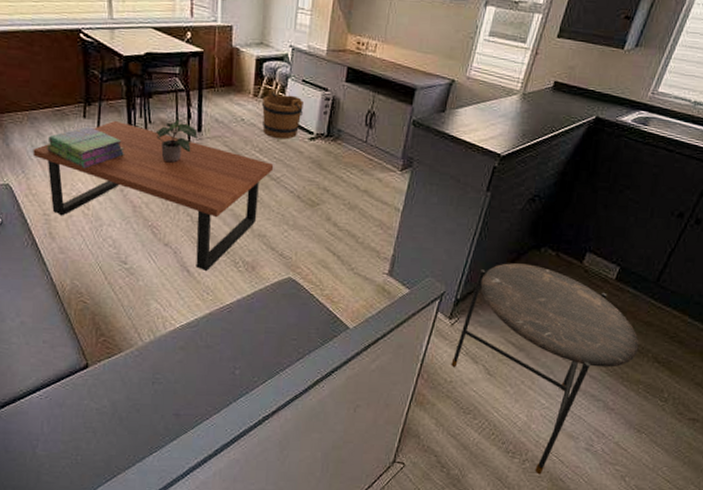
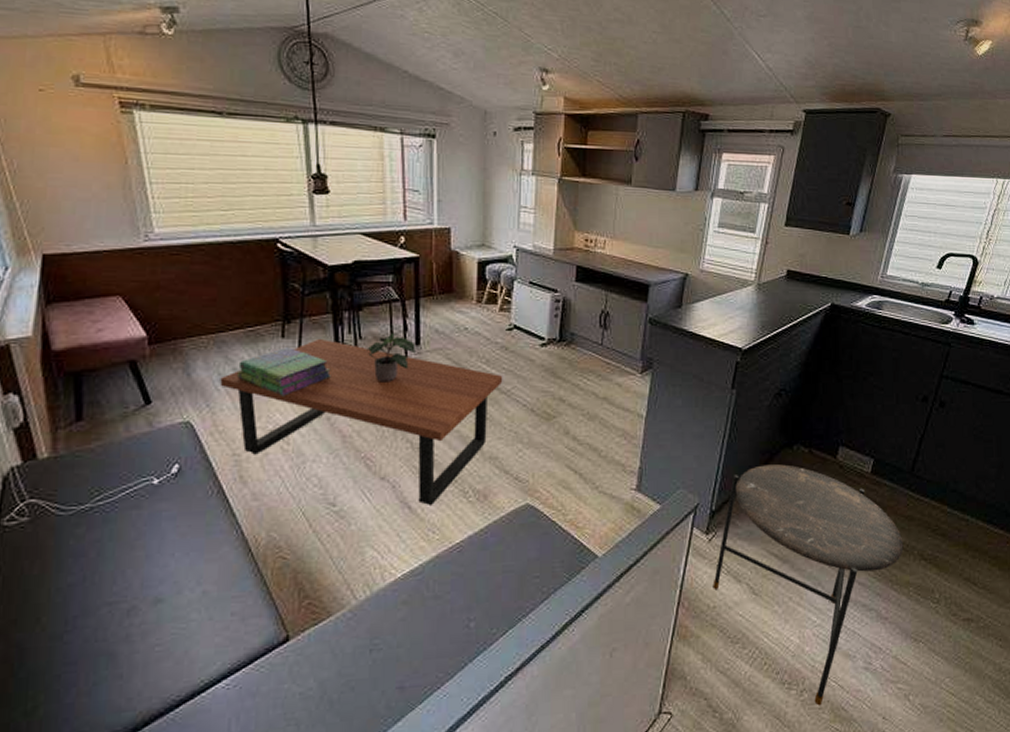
bucket: present [262,88,303,140] -> none [487,293,532,348]

